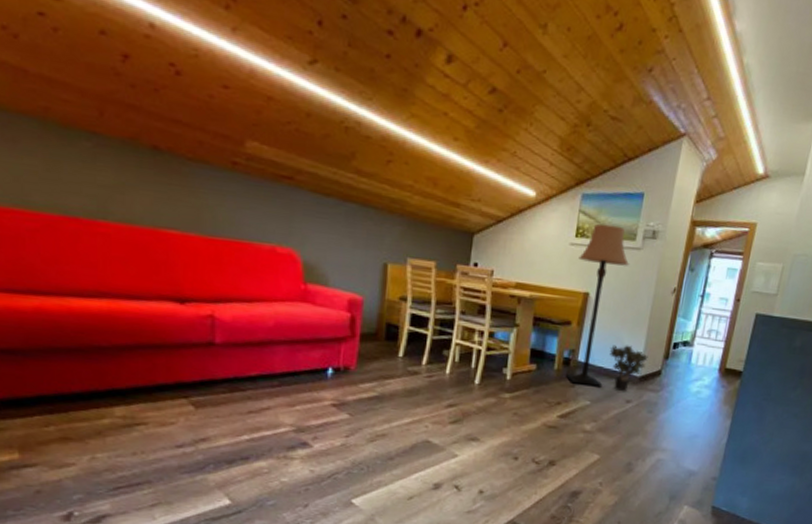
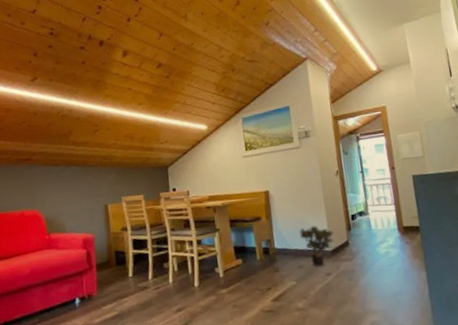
lamp: present [566,224,630,387] -> none [252,134,302,269]

